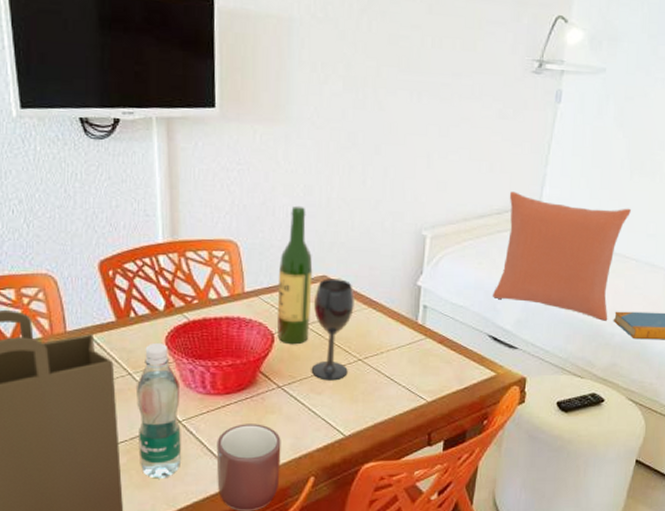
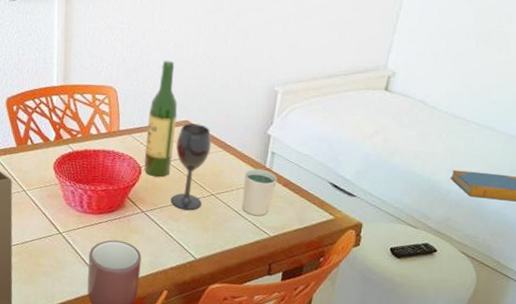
bottle: present [135,342,182,479] -> none [27,166,63,278]
cup: none [394,325,432,380] -> present [242,168,278,217]
pillow: present [493,191,631,321] -> none [336,55,475,178]

